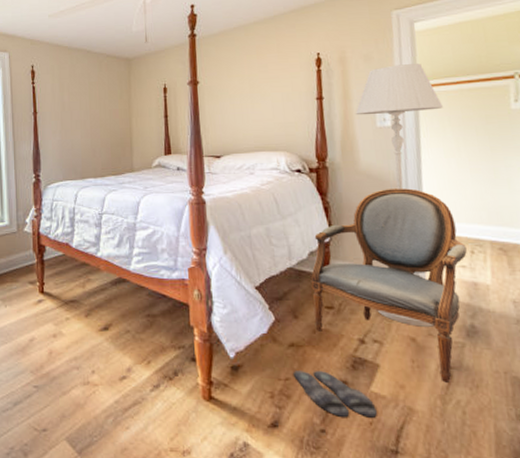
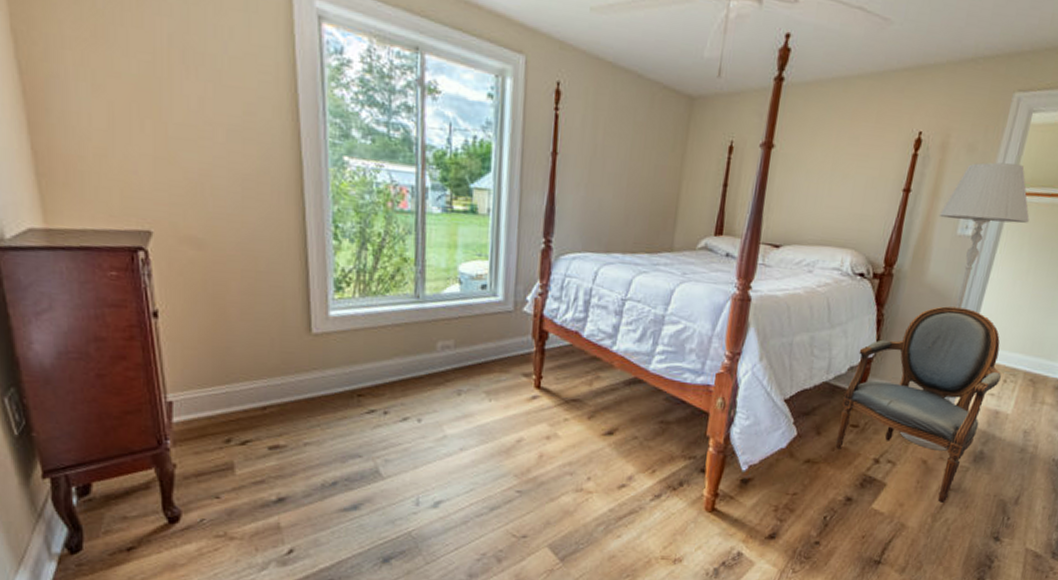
slippers: present [292,369,377,419] -> none [801,485,872,533]

